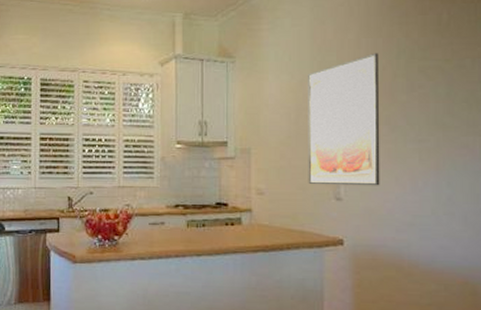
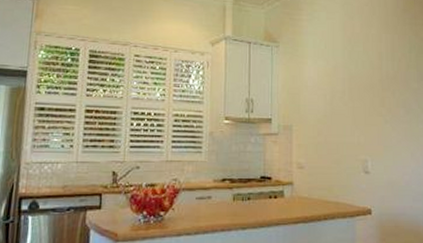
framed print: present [308,53,380,186] -> none [340,47,400,161]

